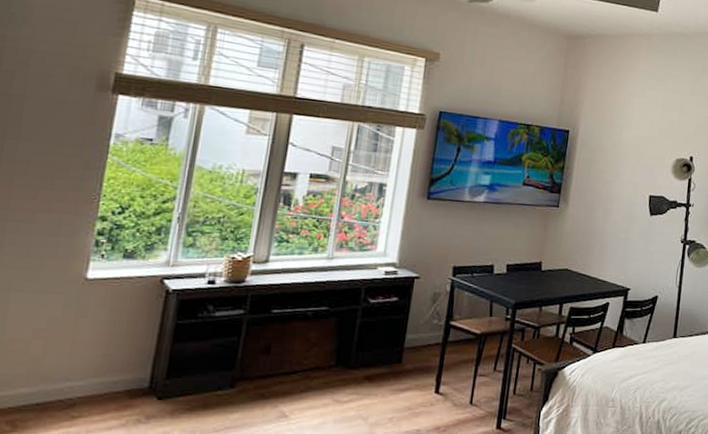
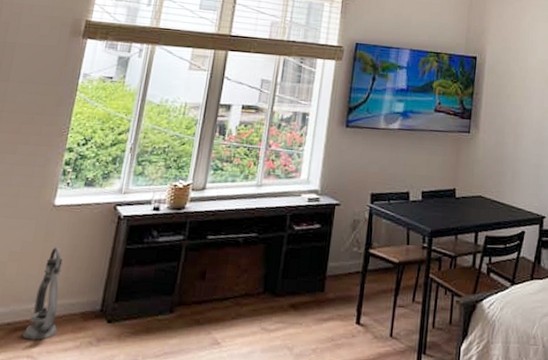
lantern: none [56,322,101,420] -> present [22,246,63,340]

